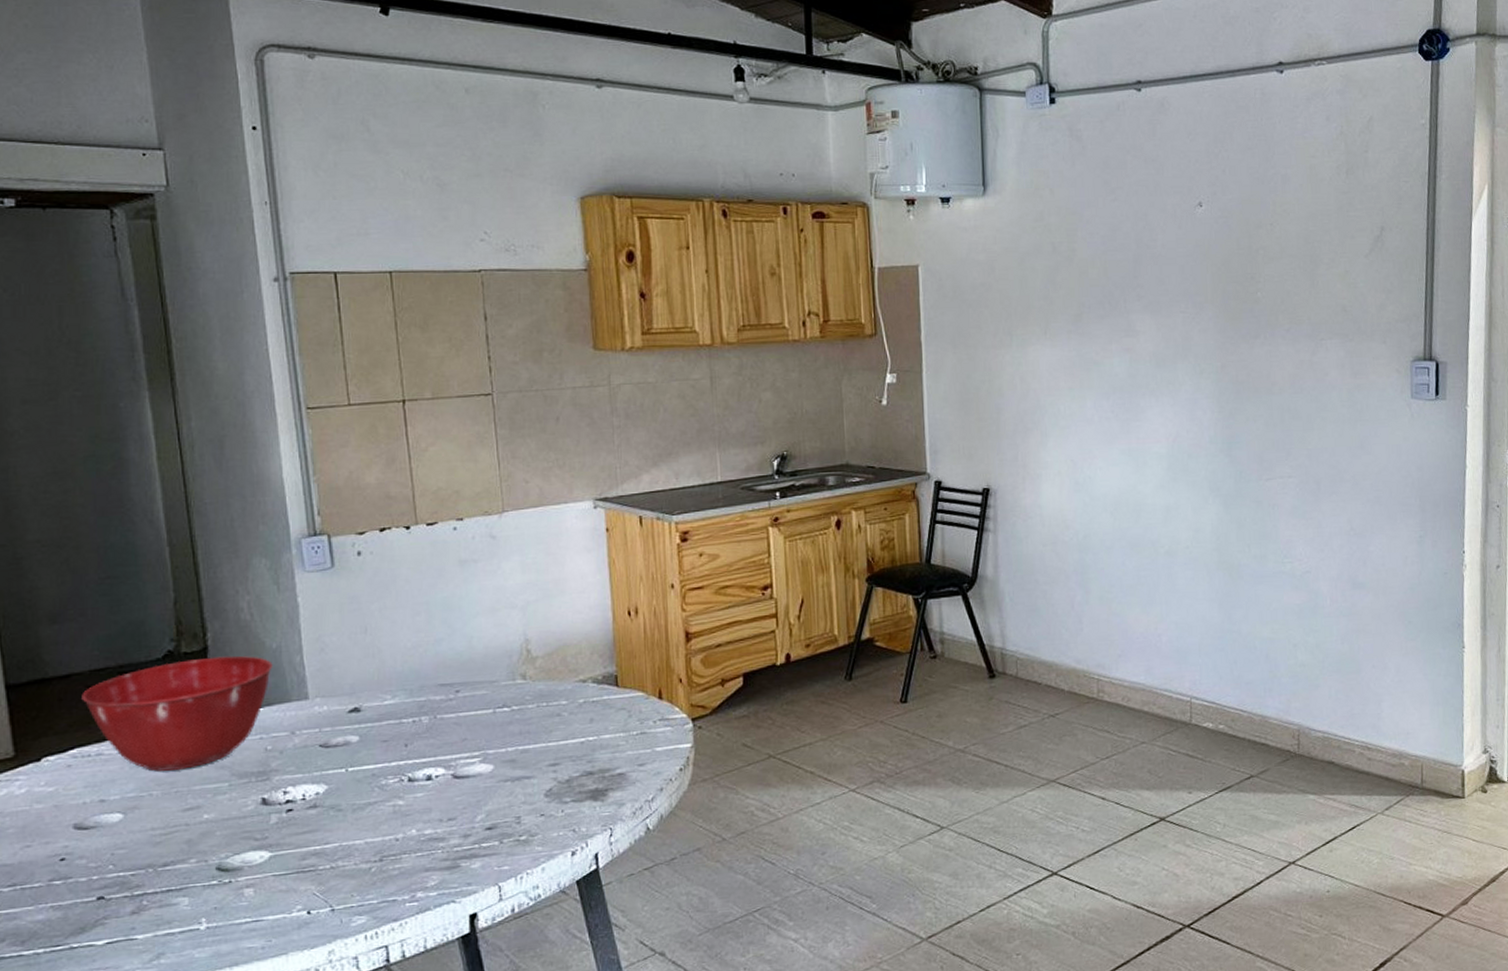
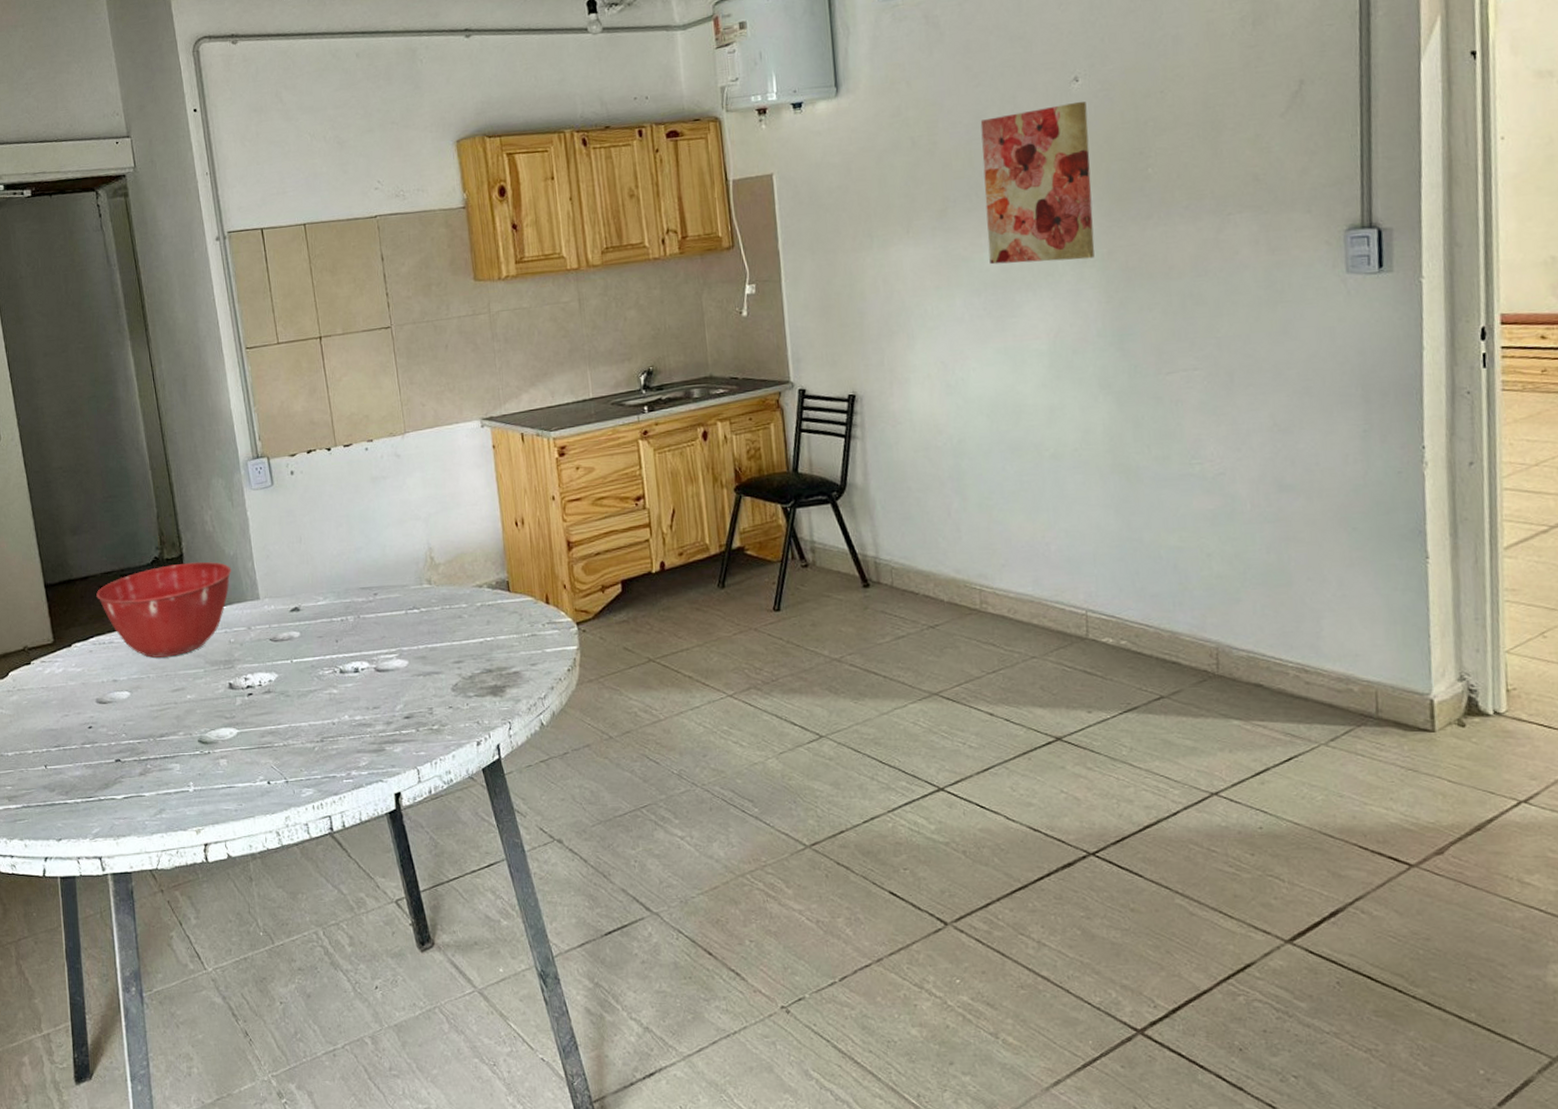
wall art: none [1115,225,1210,371] -> present [980,101,1095,265]

